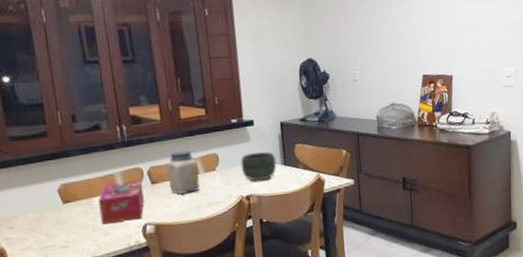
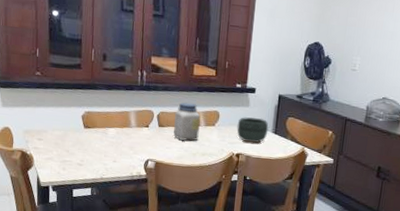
tissue box: present [98,180,145,225] -> none [112,119,151,154]

